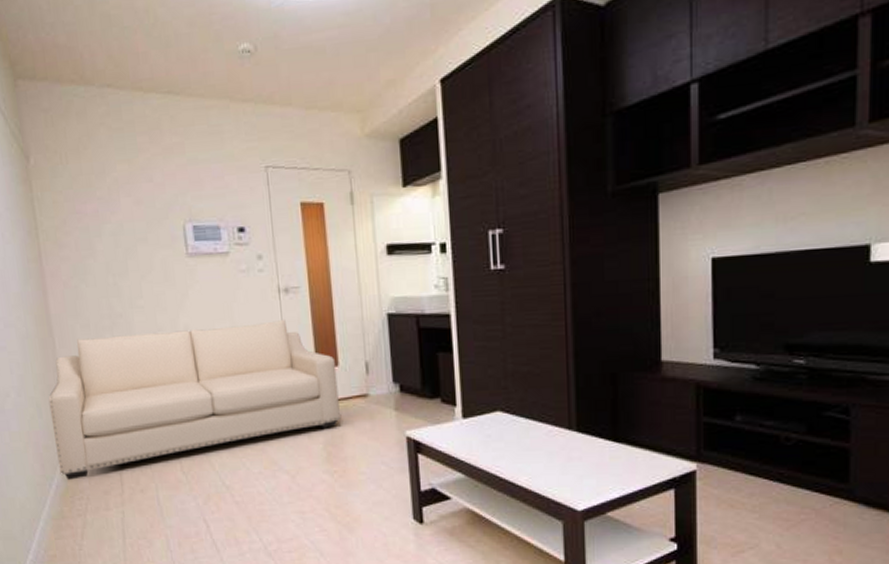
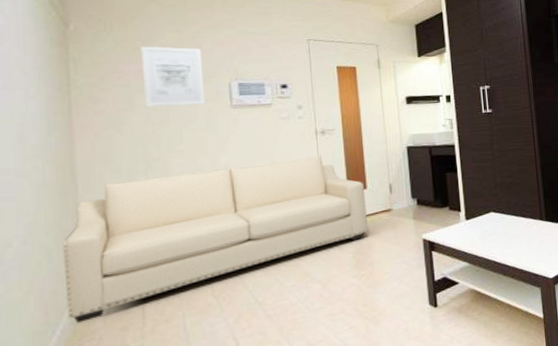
wall art: none [95,180,161,255] -> present [141,46,205,107]

